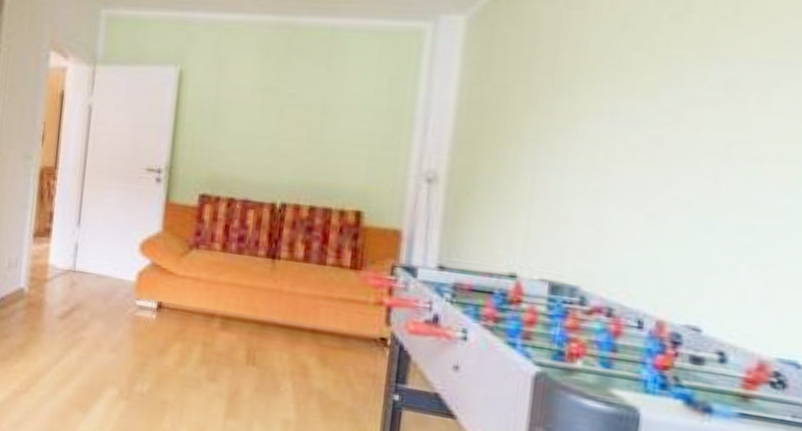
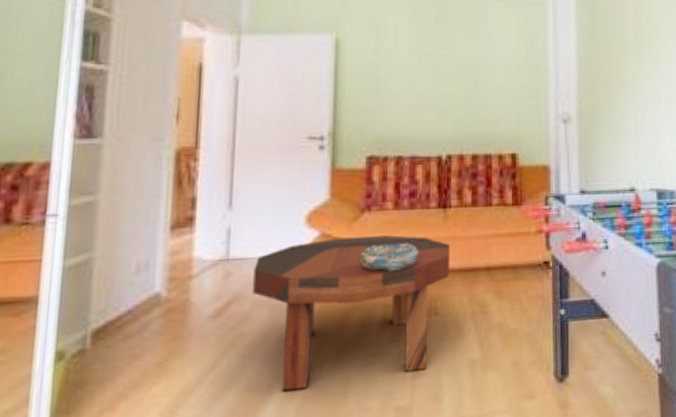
coffee table: none [92,268,276,415] -> present [253,235,451,392]
decorative bowl: none [185,283,243,312] -> present [360,243,419,272]

